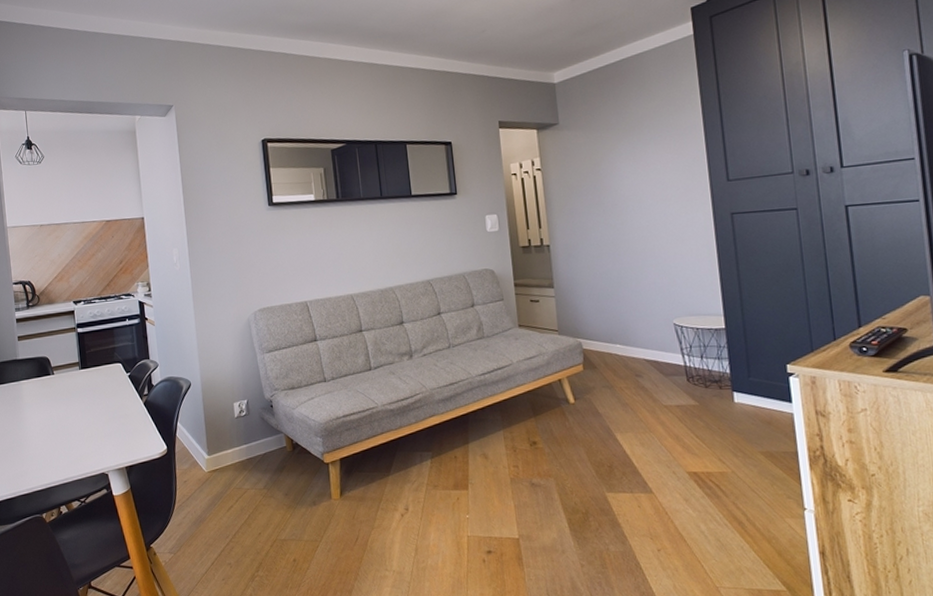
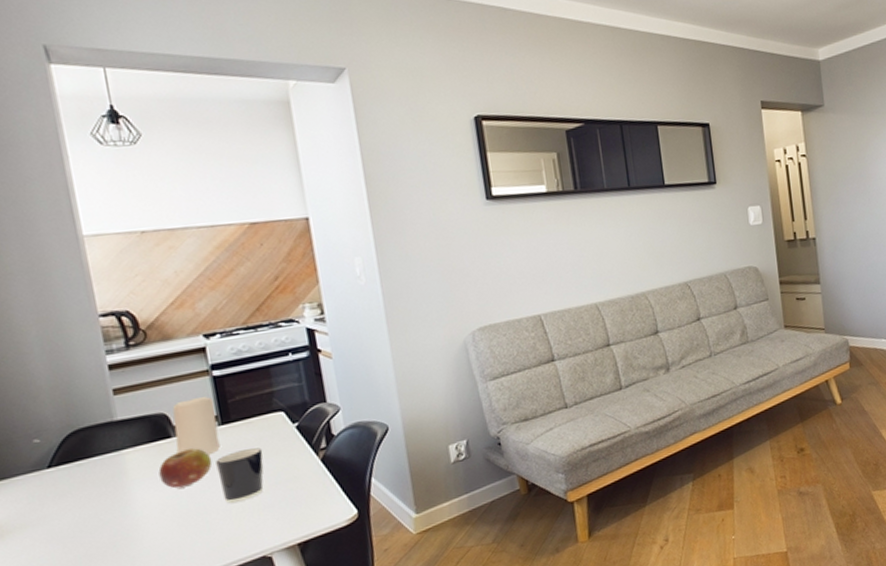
fruit: none [41,385,74,413] -> present [158,448,213,489]
candle: none [52,346,80,391] -> present [172,396,221,456]
mug: none [76,389,106,429] -> present [216,447,264,503]

